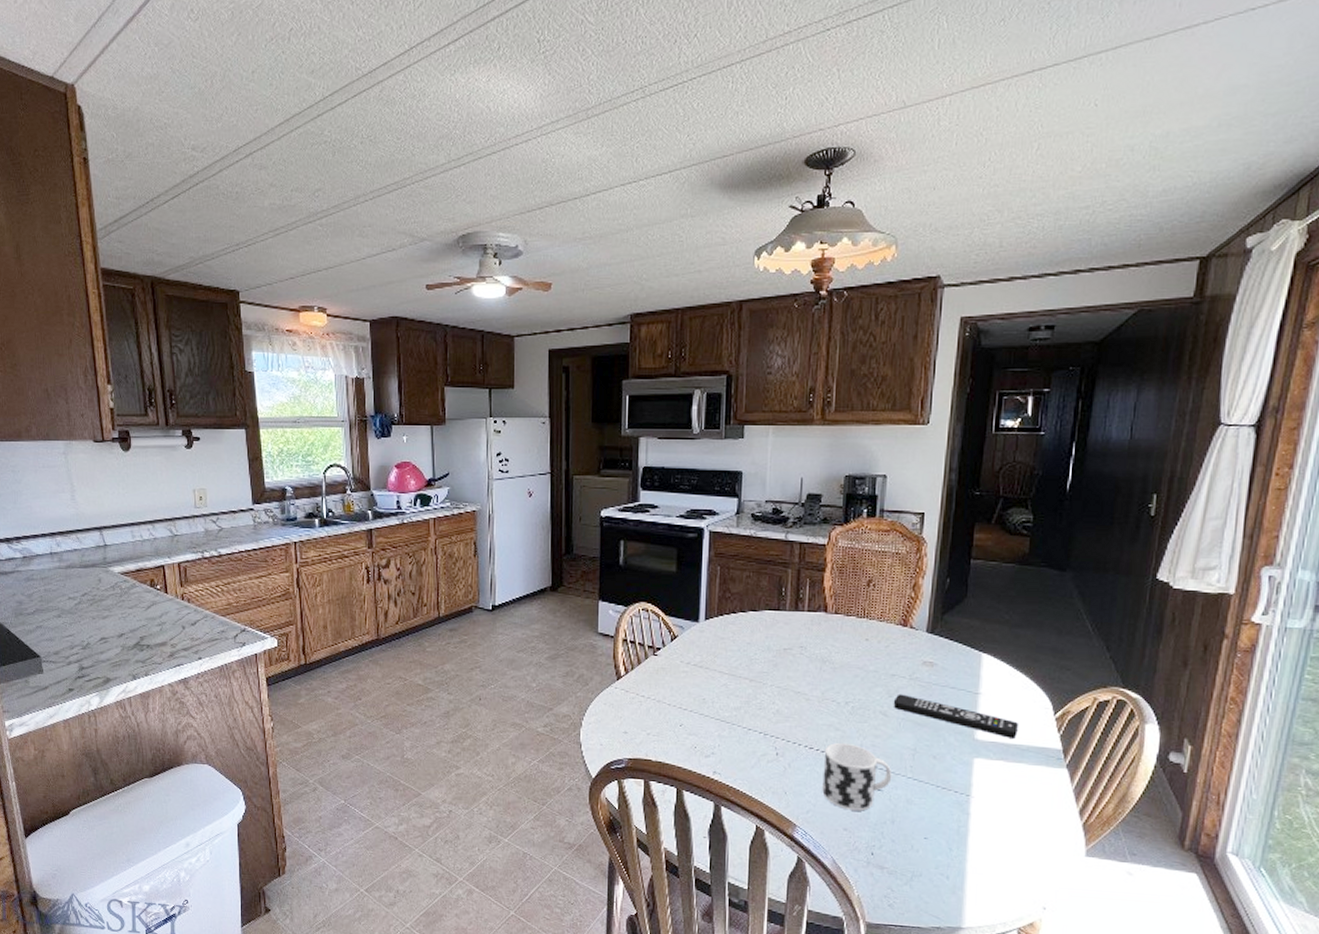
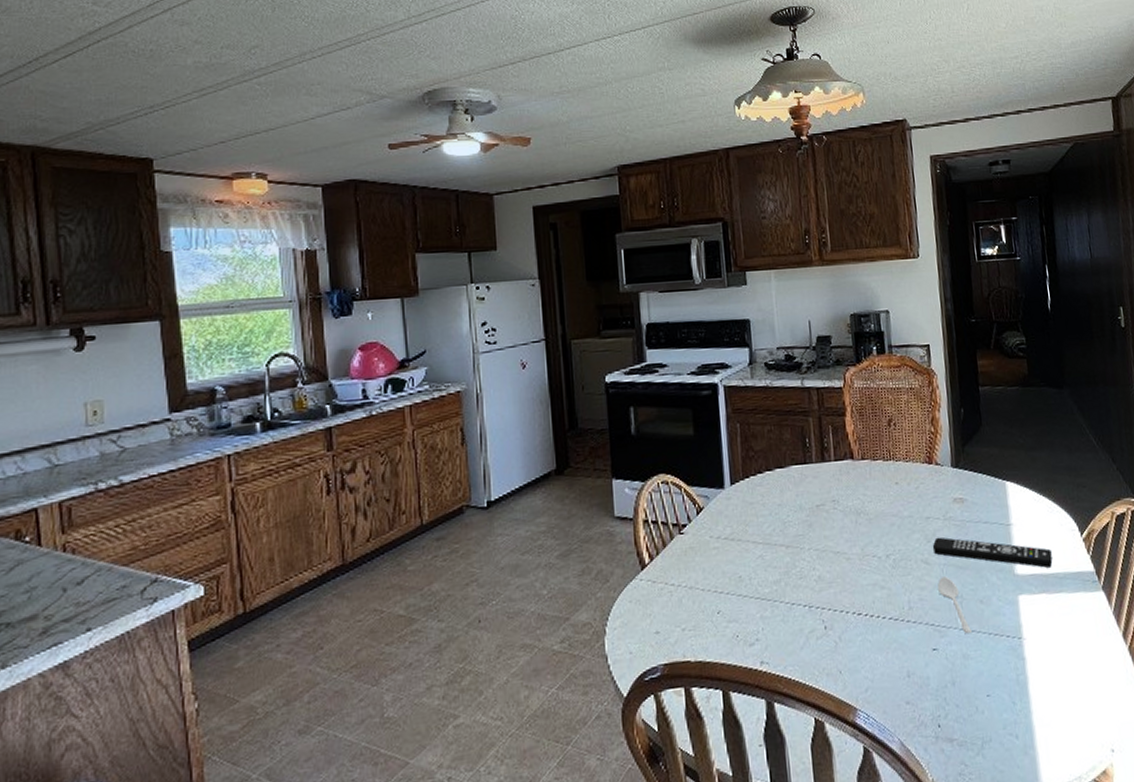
cup: present [822,742,892,811] -> none [874,601,945,680]
spoon: none [892,729,920,783] -> present [938,576,972,634]

